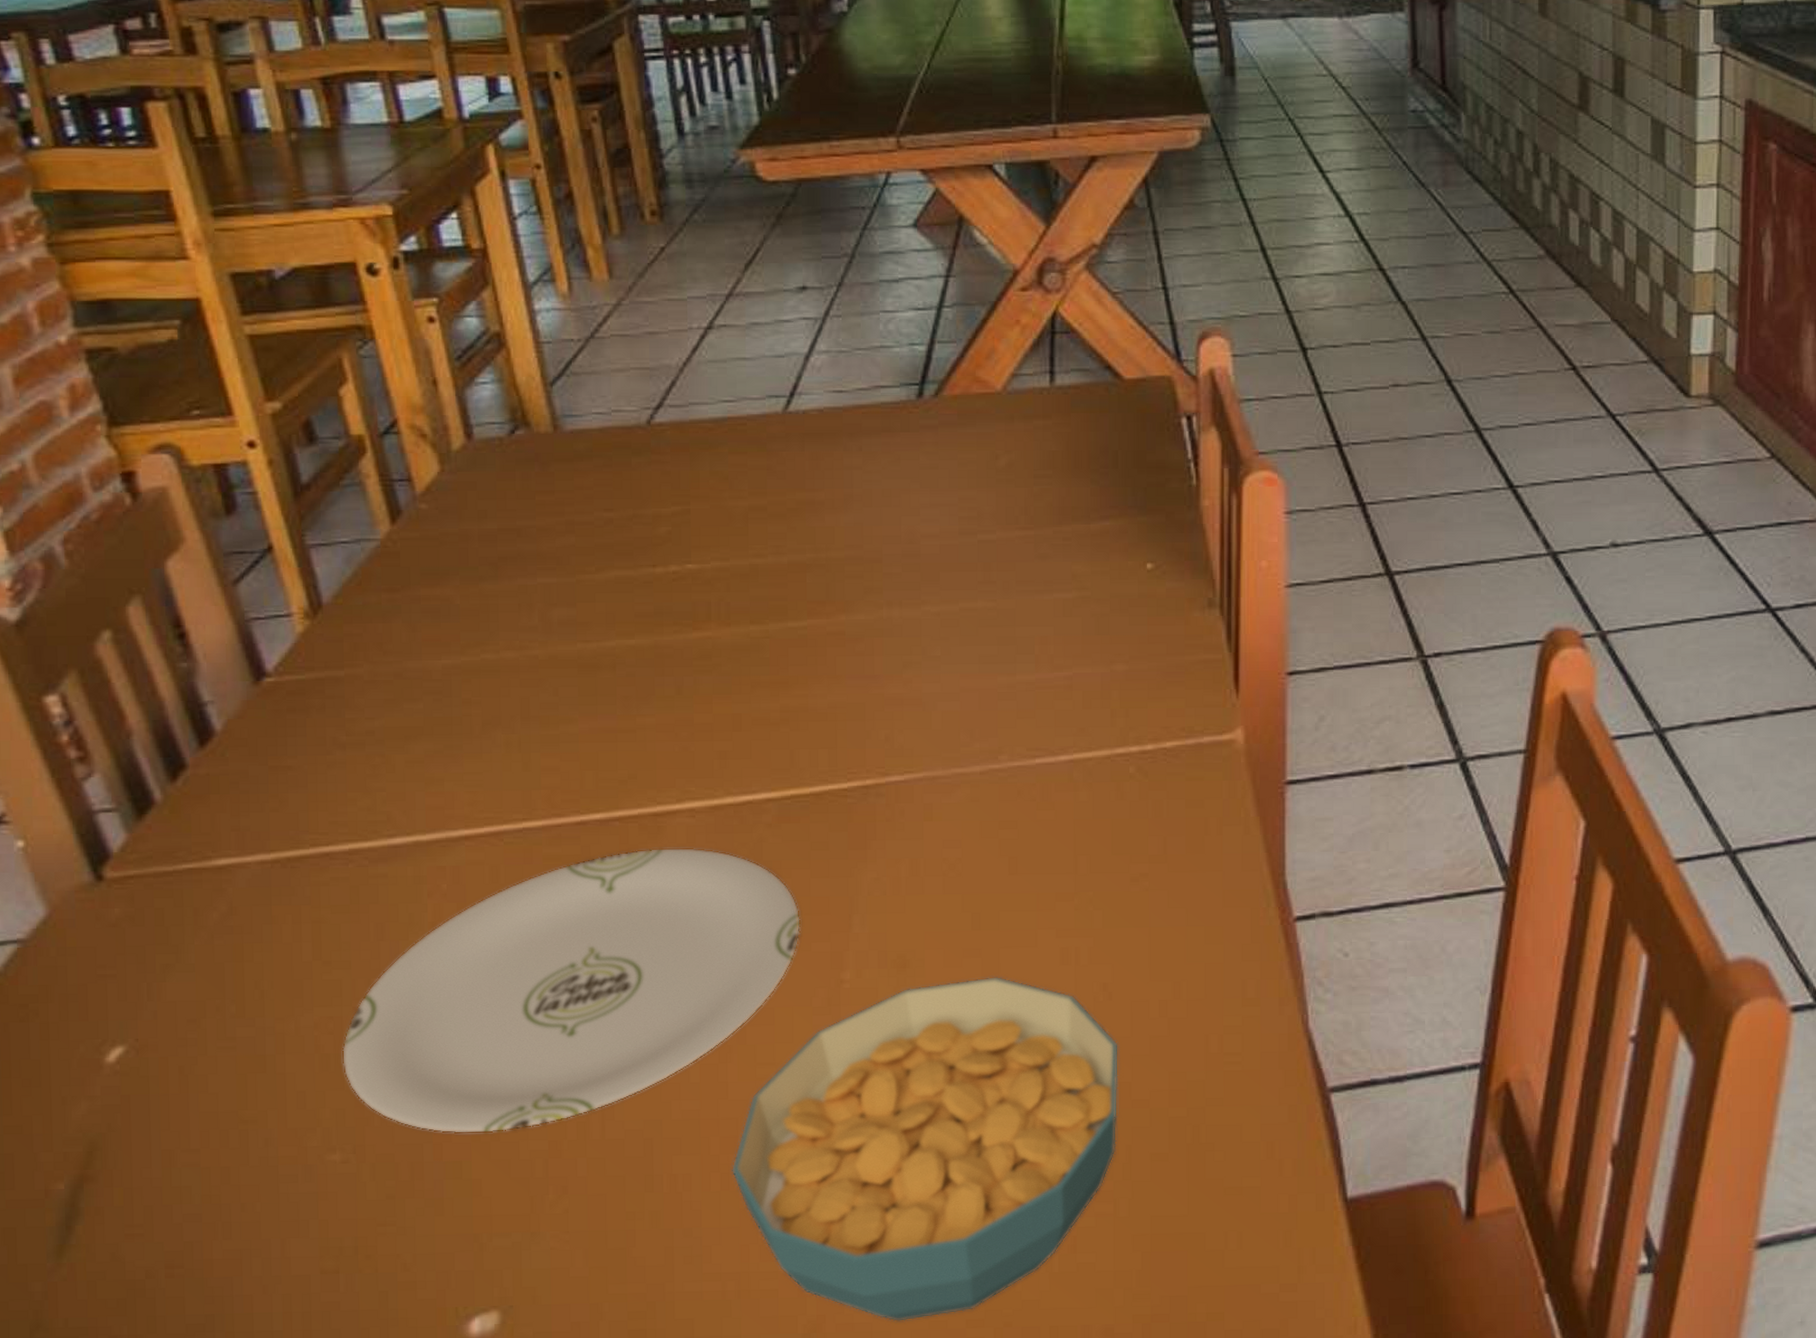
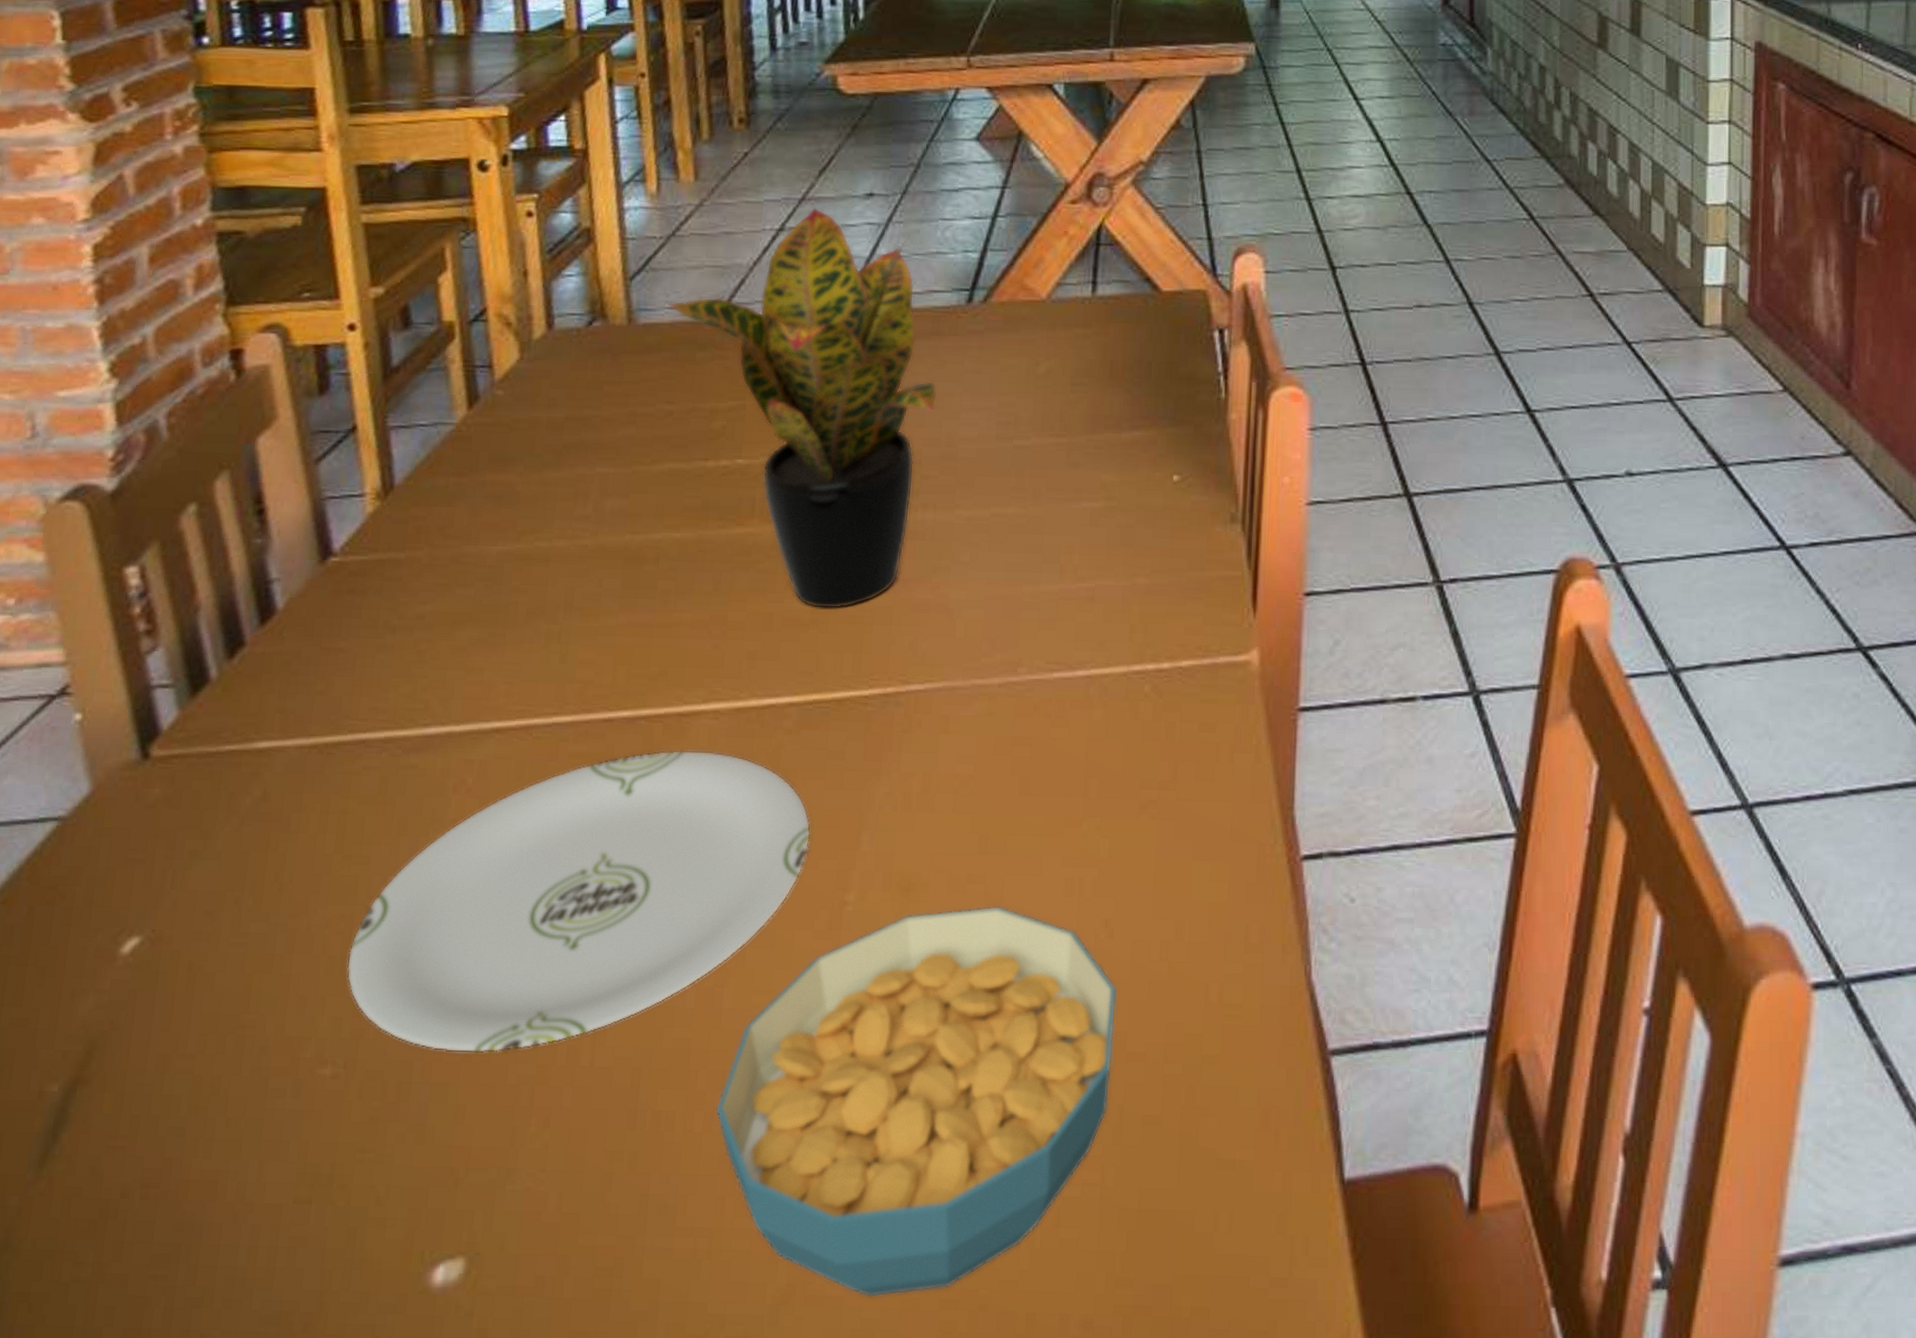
potted plant: none [591,303,894,708] -> present [664,207,938,610]

